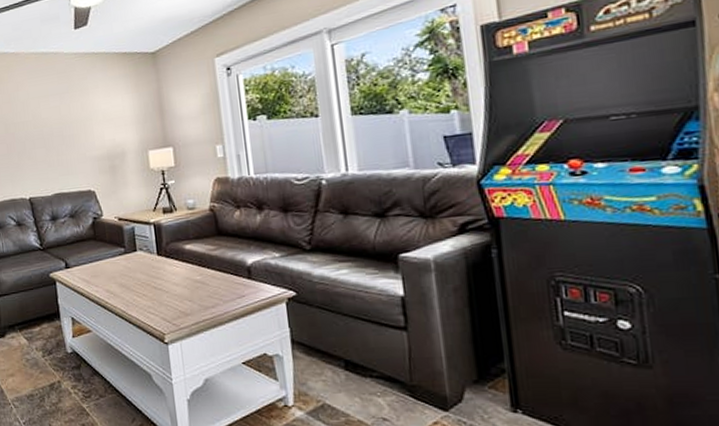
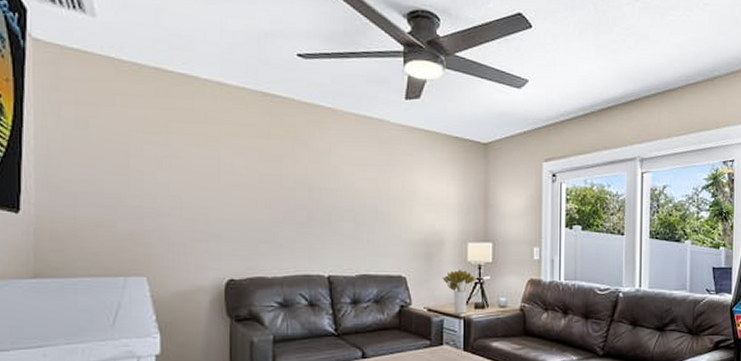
flower bouquet: none [128,177,161,220] -> present [442,269,476,314]

